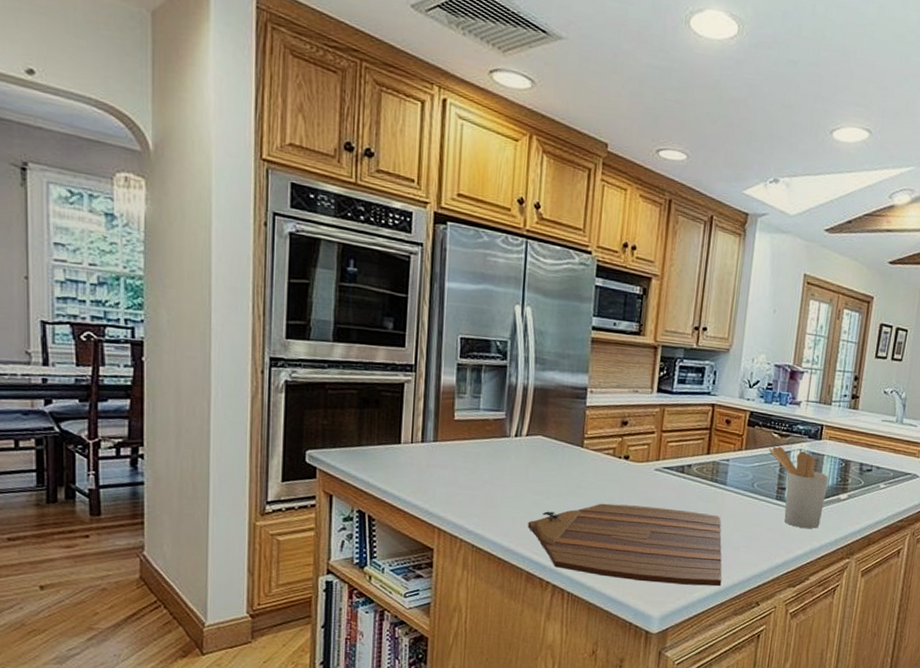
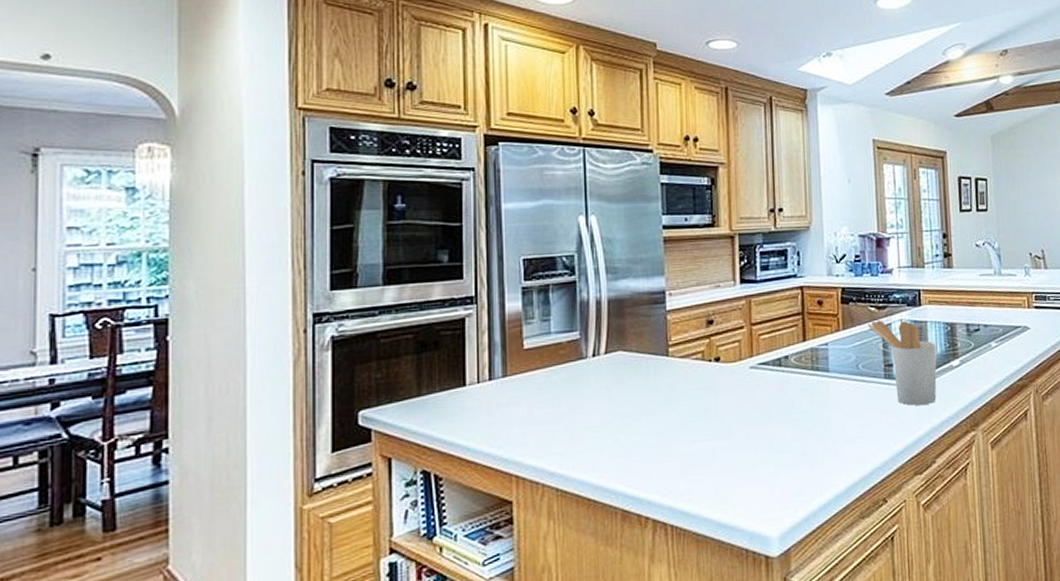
cutting board: present [527,503,722,587] -> none [617,406,842,500]

